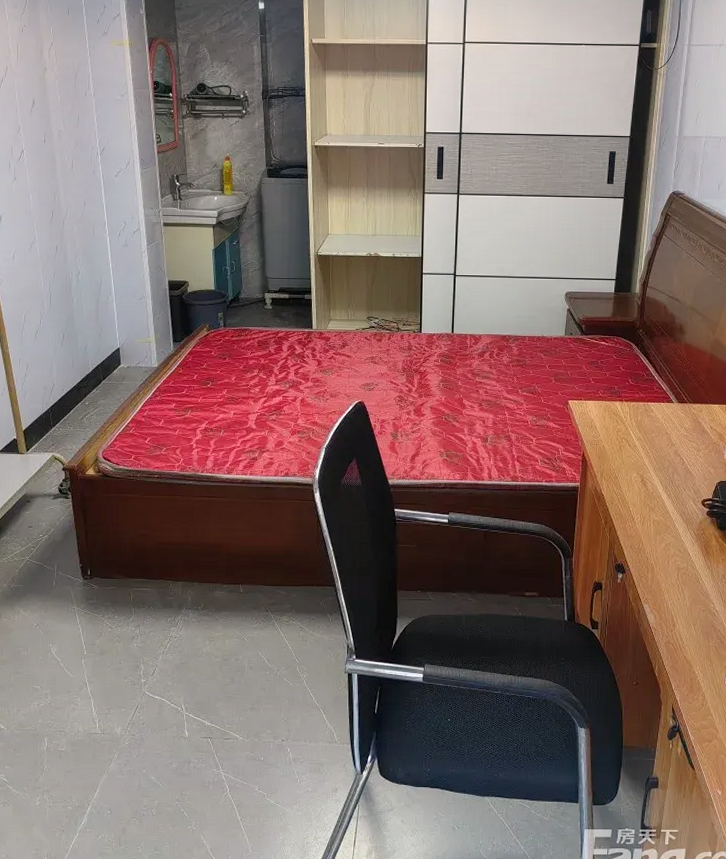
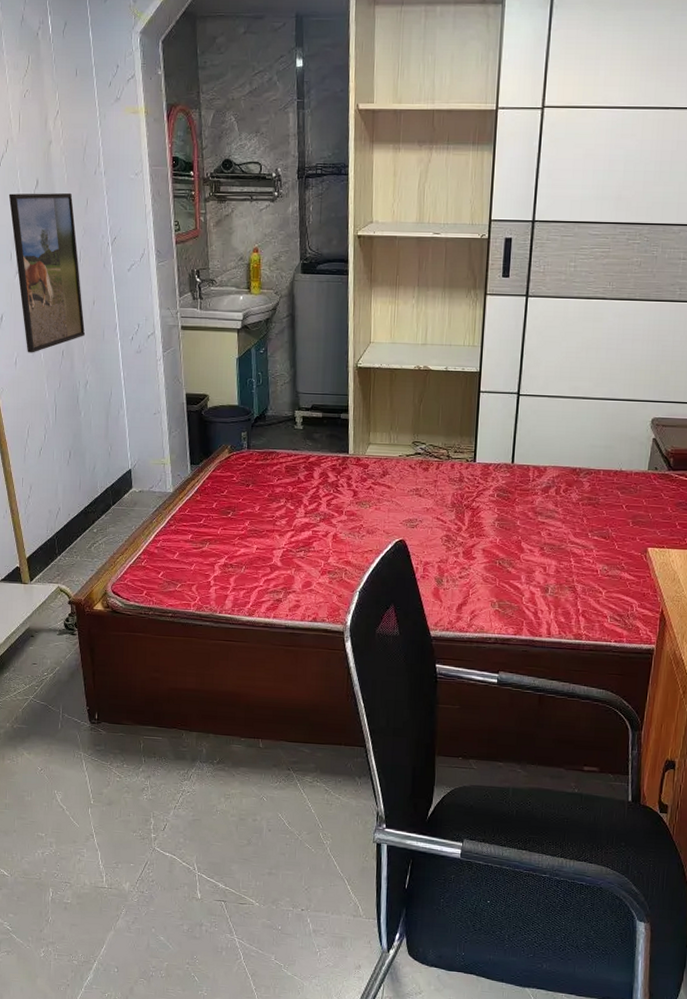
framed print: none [7,111,78,249] -> present [8,192,86,353]

